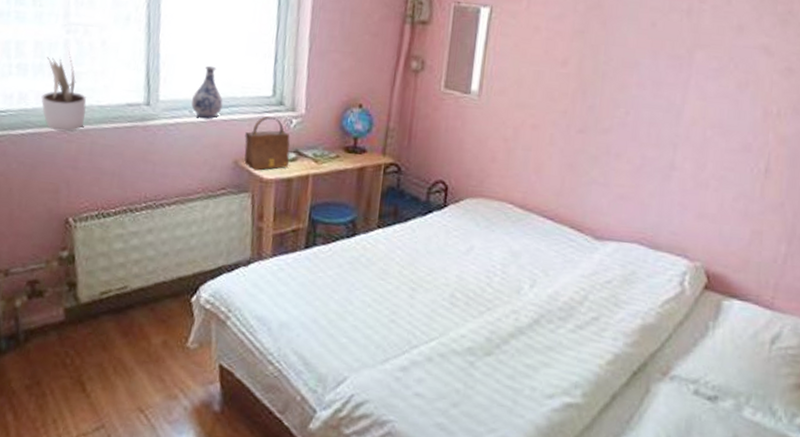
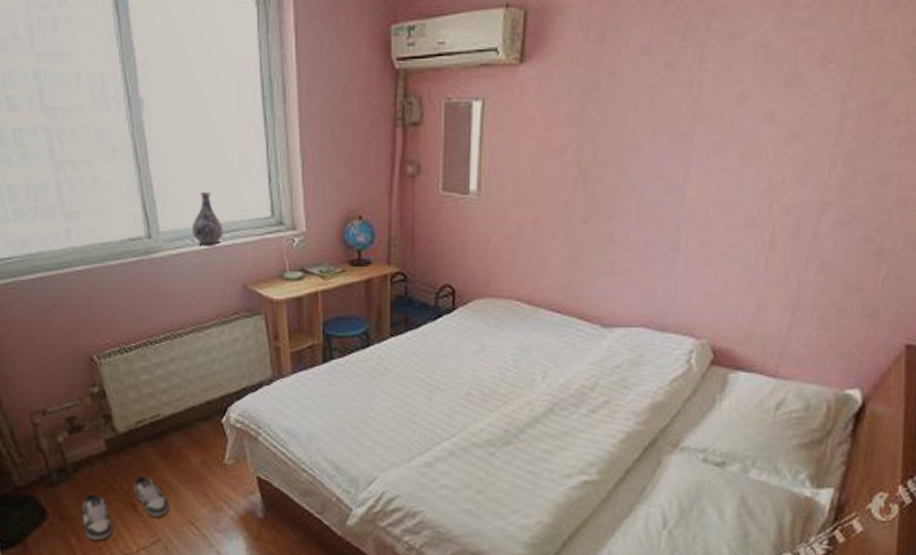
shoe: none [22,351,121,421] -> present [81,476,170,541]
potted plant: present [41,52,87,132] -> none [40,191,90,273]
handbag: present [244,115,290,171] -> none [250,236,296,292]

